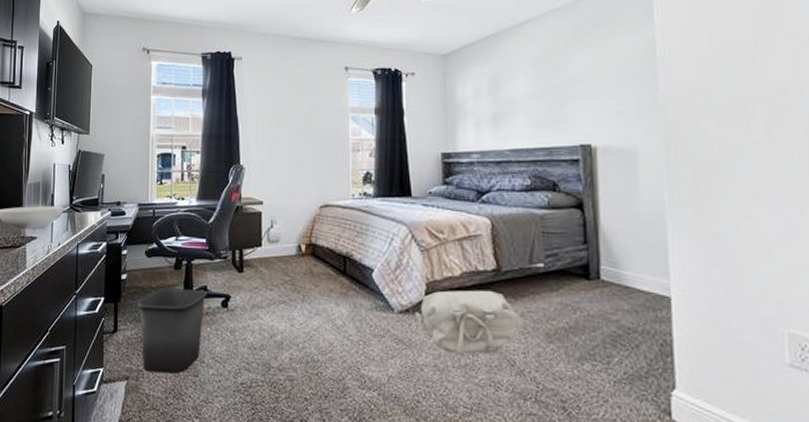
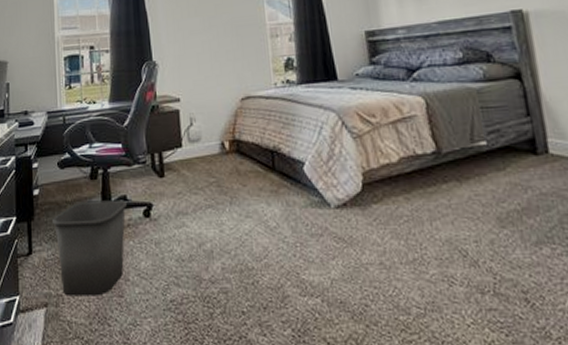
duffel bag: present [414,290,525,355] -> none [353,175,473,249]

